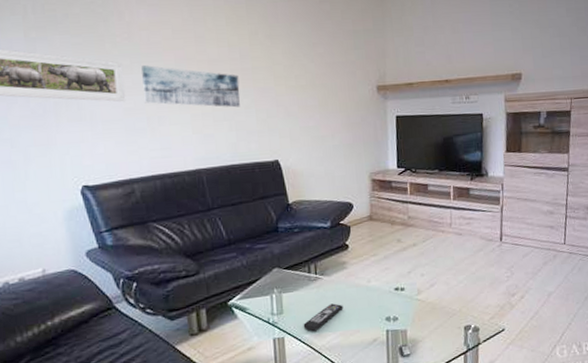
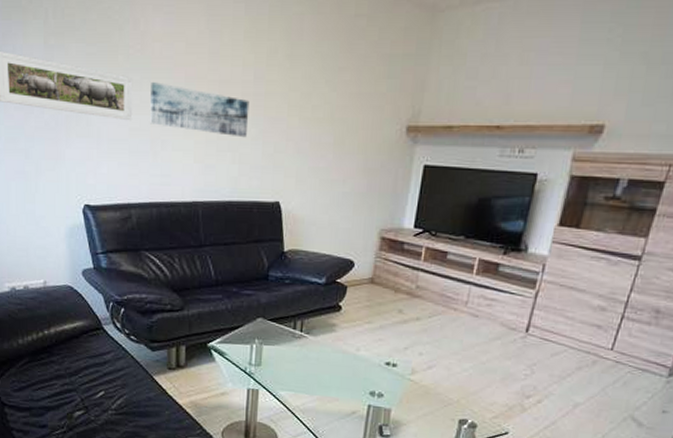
remote control: present [303,303,343,332] -> none [280,365,325,391]

